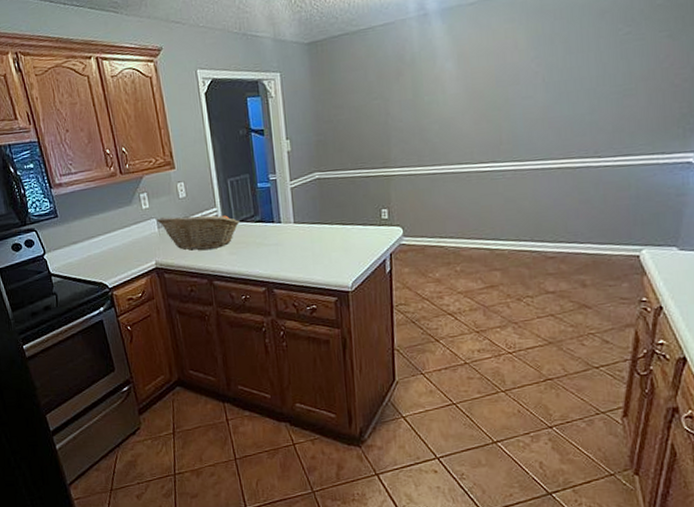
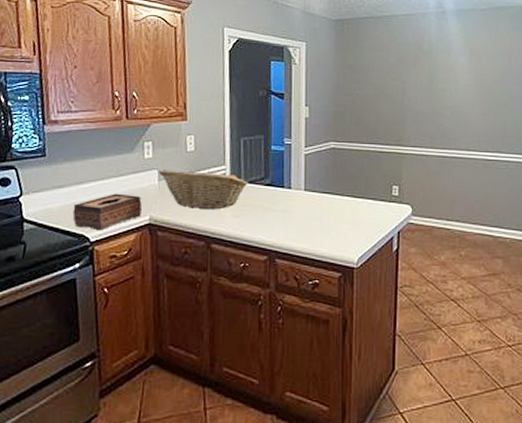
tissue box: none [89,243,148,278] -> present [72,193,142,231]

